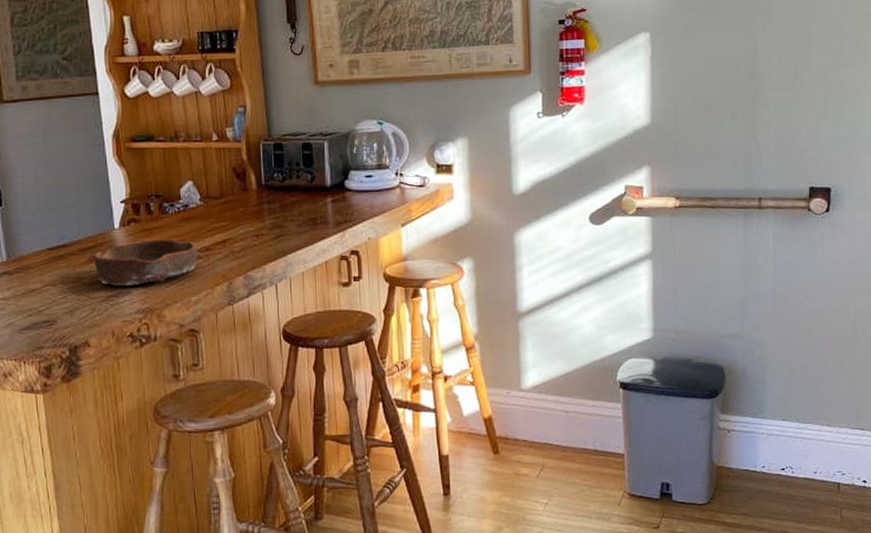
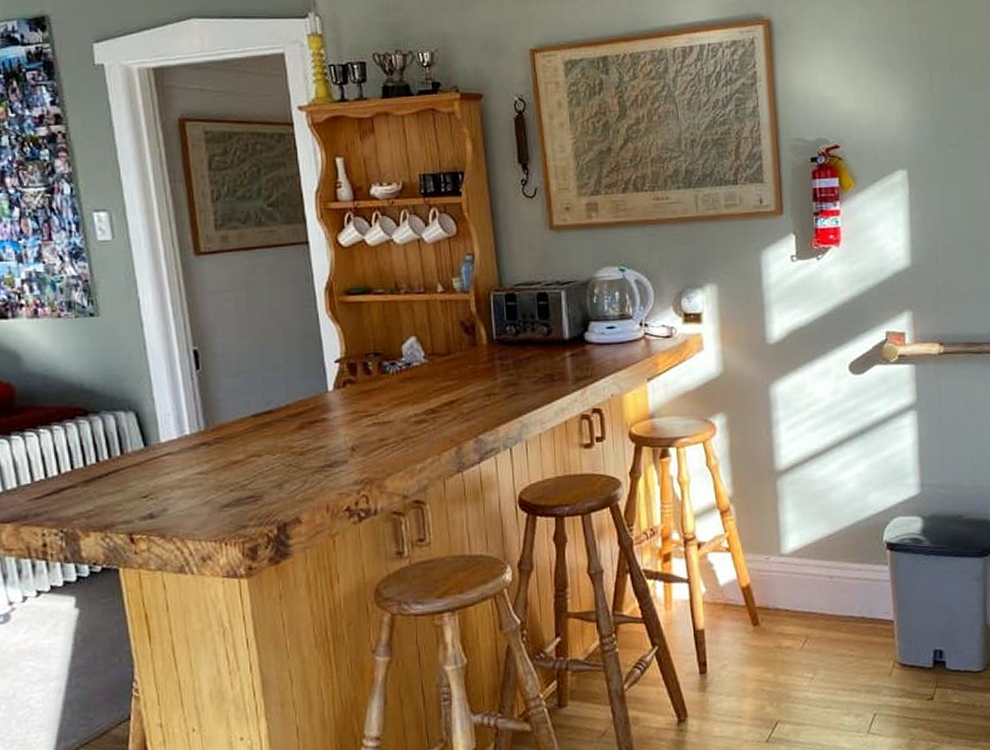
bowl: present [94,238,197,286] -> none [305,401,422,455]

